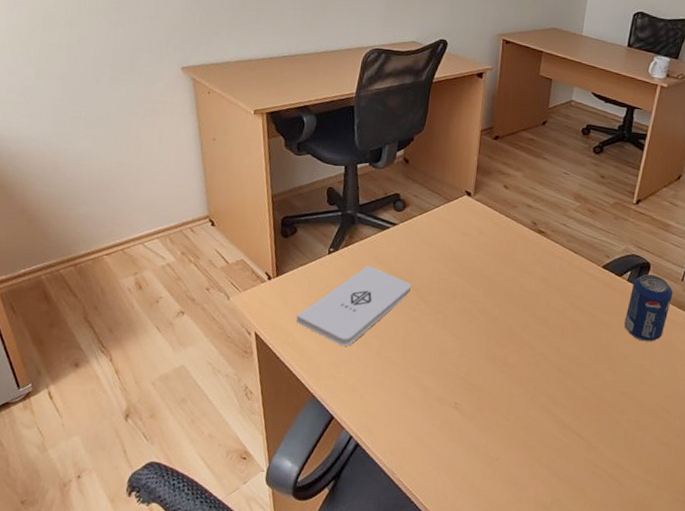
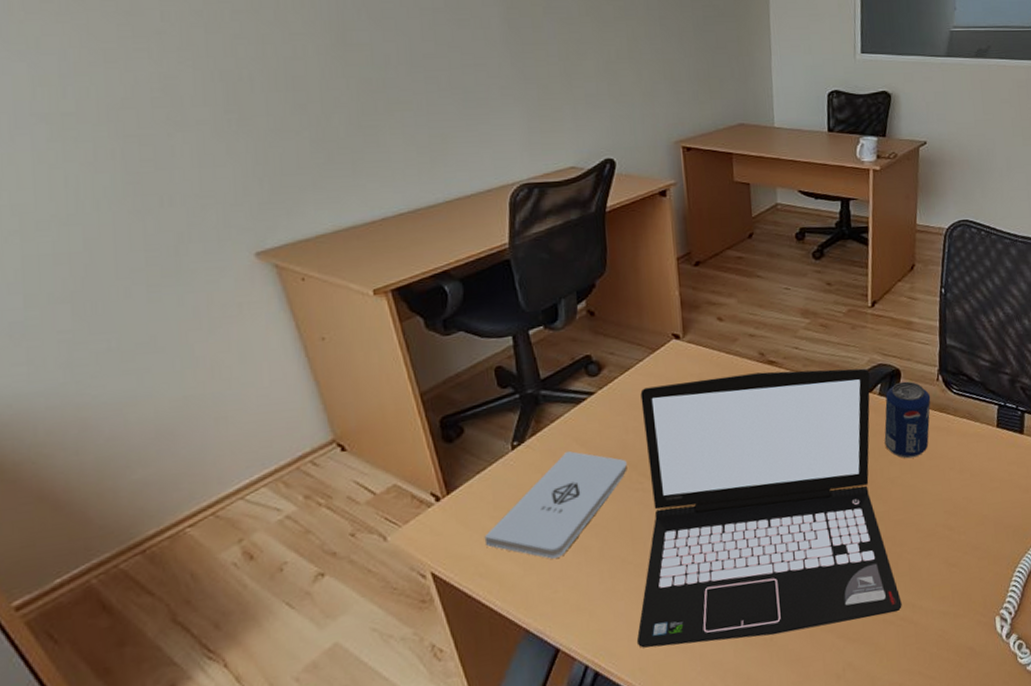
laptop: none [391,229,623,469] -> present [636,368,902,648]

